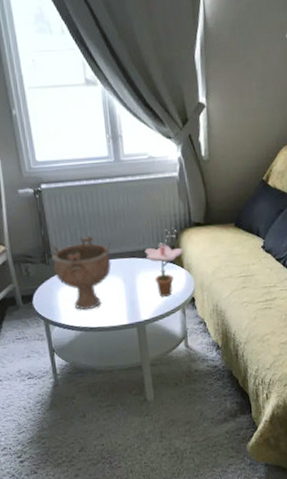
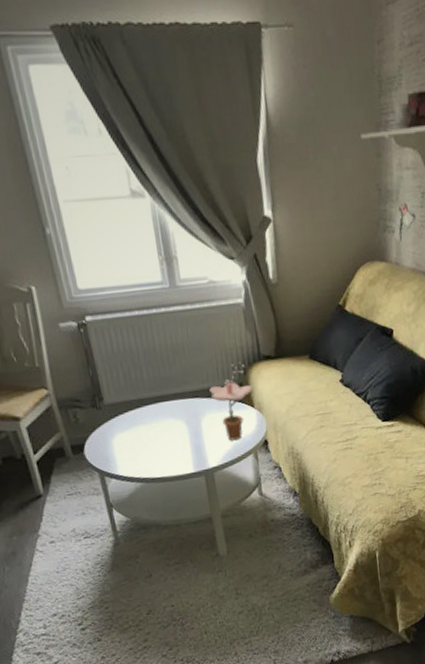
decorative bowl: present [51,235,111,311] -> none [102,373,172,460]

